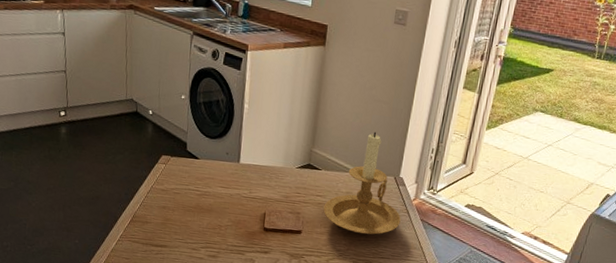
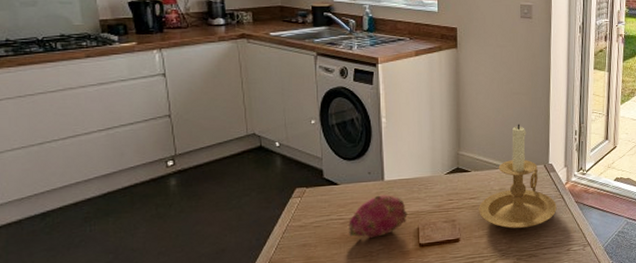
fruit: none [203,175,257,214] -> present [349,194,408,239]

